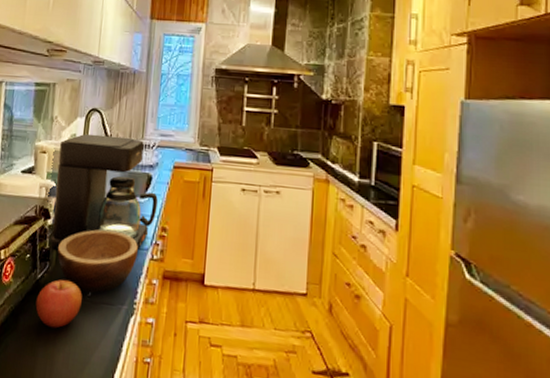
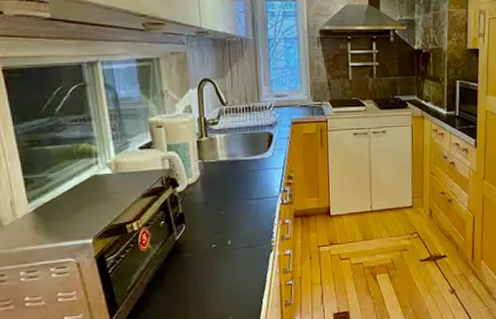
apple: present [35,279,82,329] -> none [178,235,223,278]
coffee maker: present [51,133,158,250] -> none [176,102,281,211]
bowl: present [57,229,138,294] -> none [190,186,269,243]

